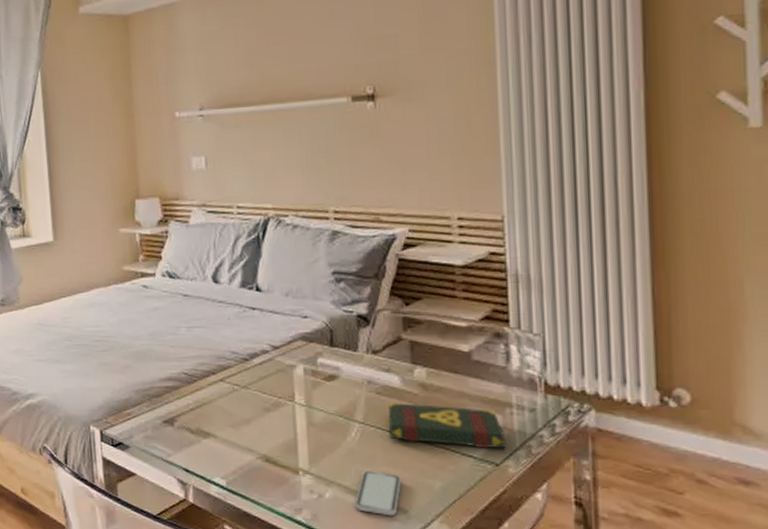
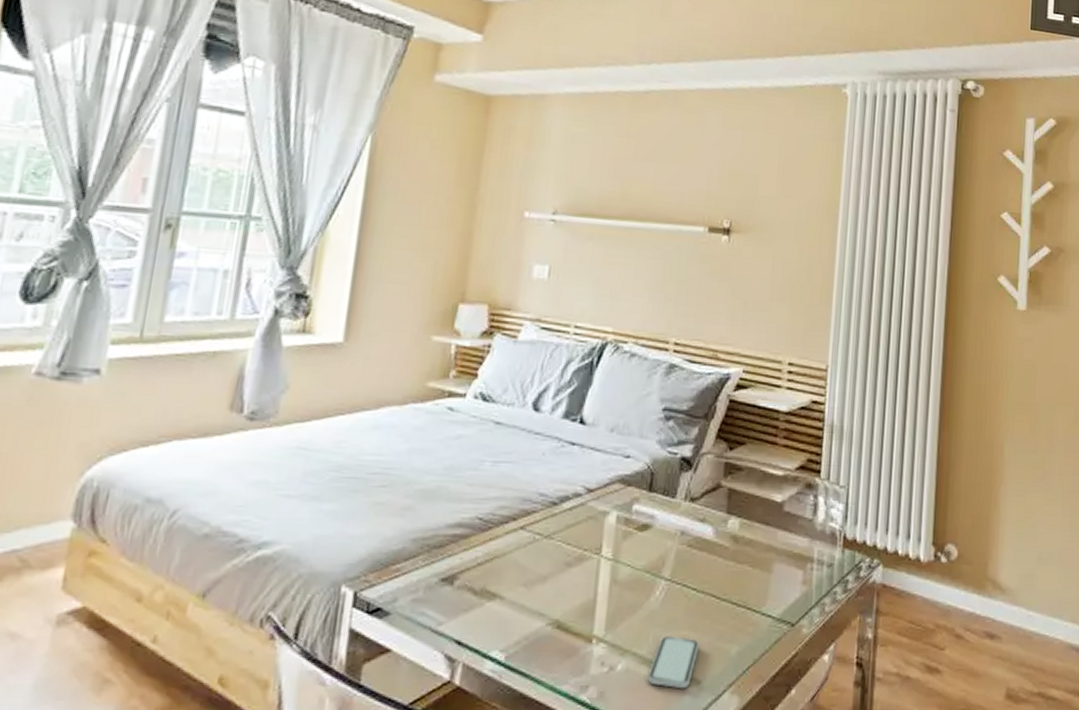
book: present [387,402,505,449] -> none [695,556,803,608]

